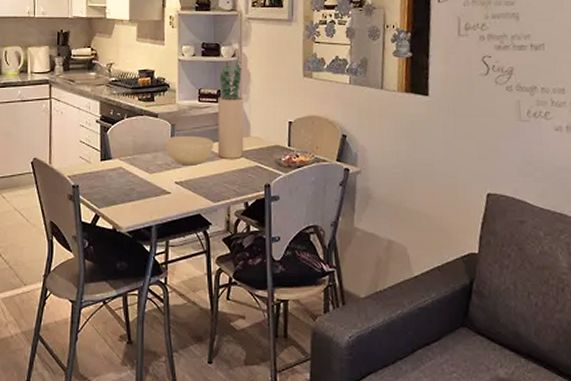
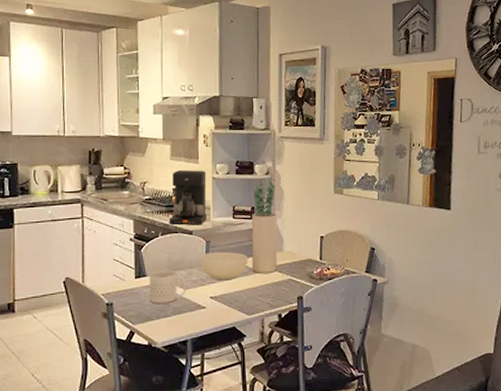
mug: none [114,153,151,188] -> present [149,269,186,305]
coffee maker: none [134,52,172,108] -> present [169,170,207,226]

